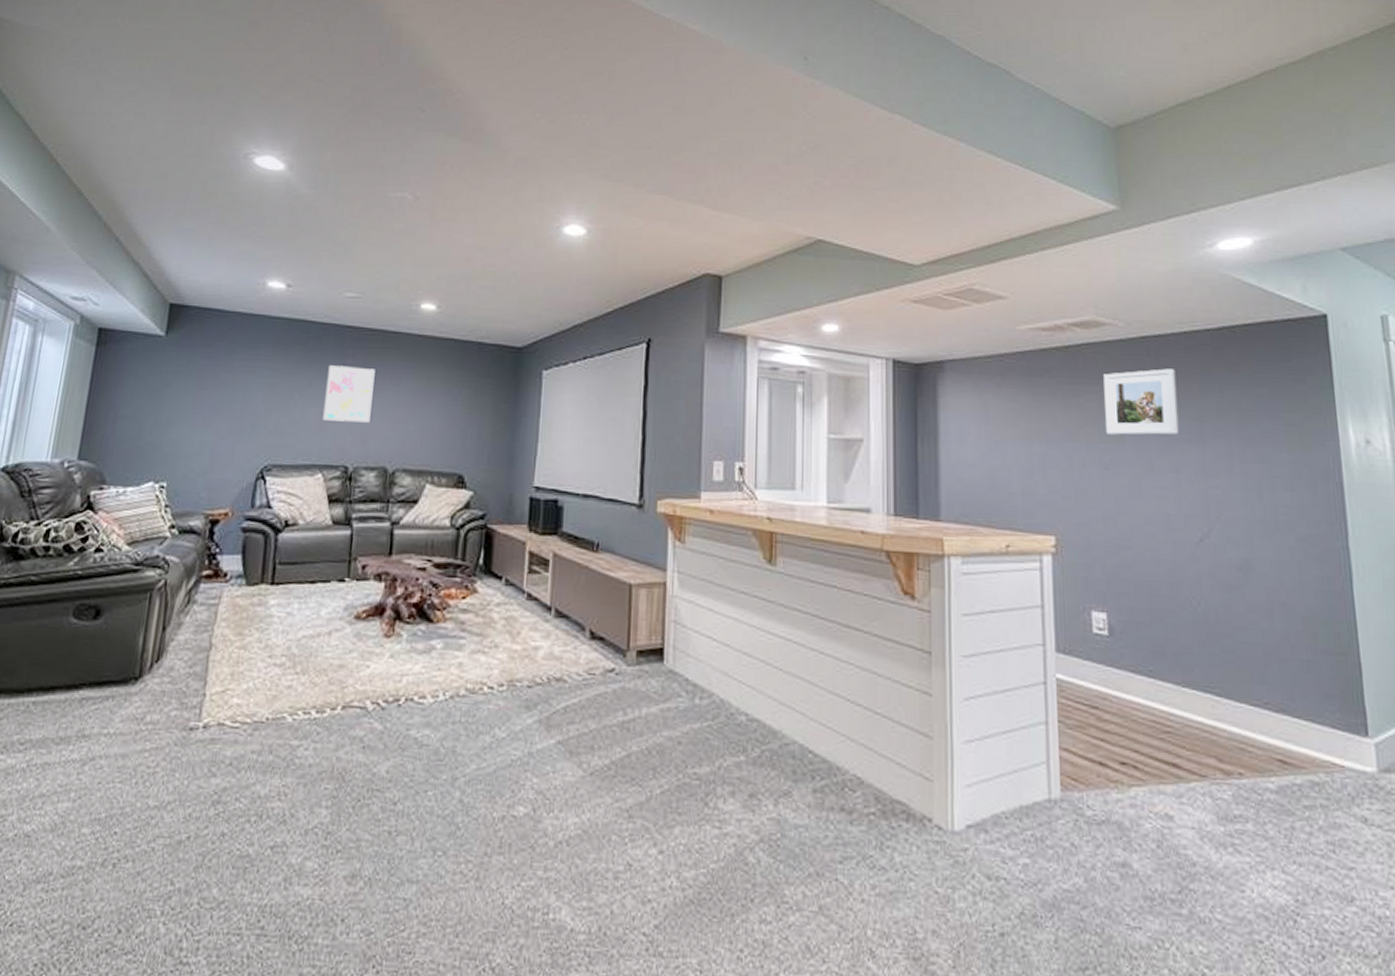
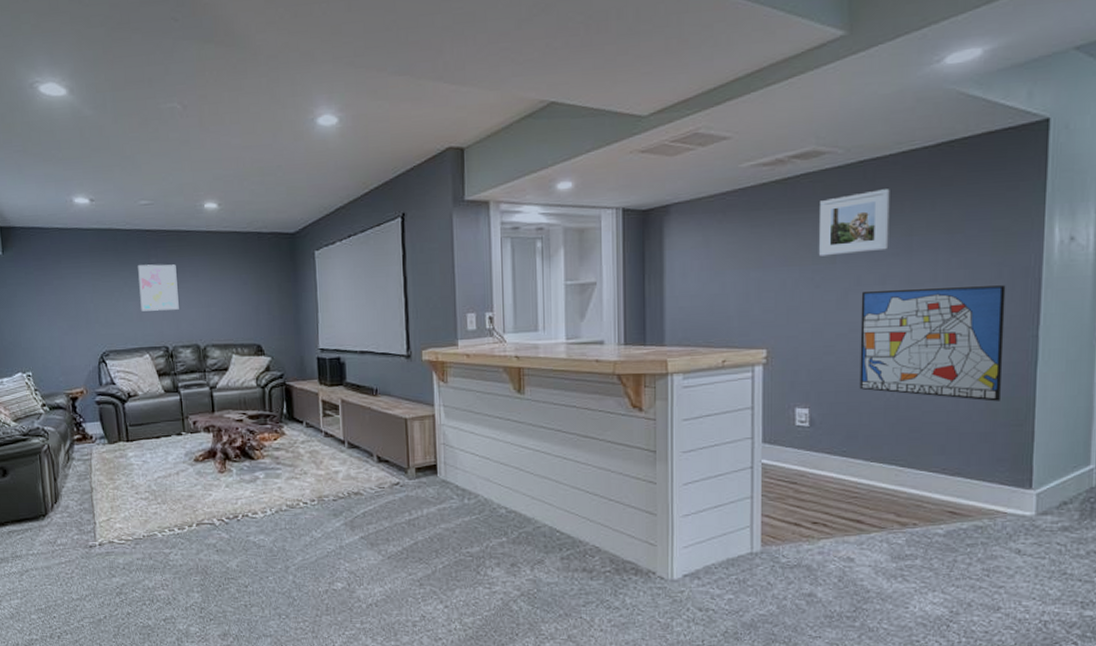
wall art: none [1154,479,1318,623] -> present [859,285,1006,402]

